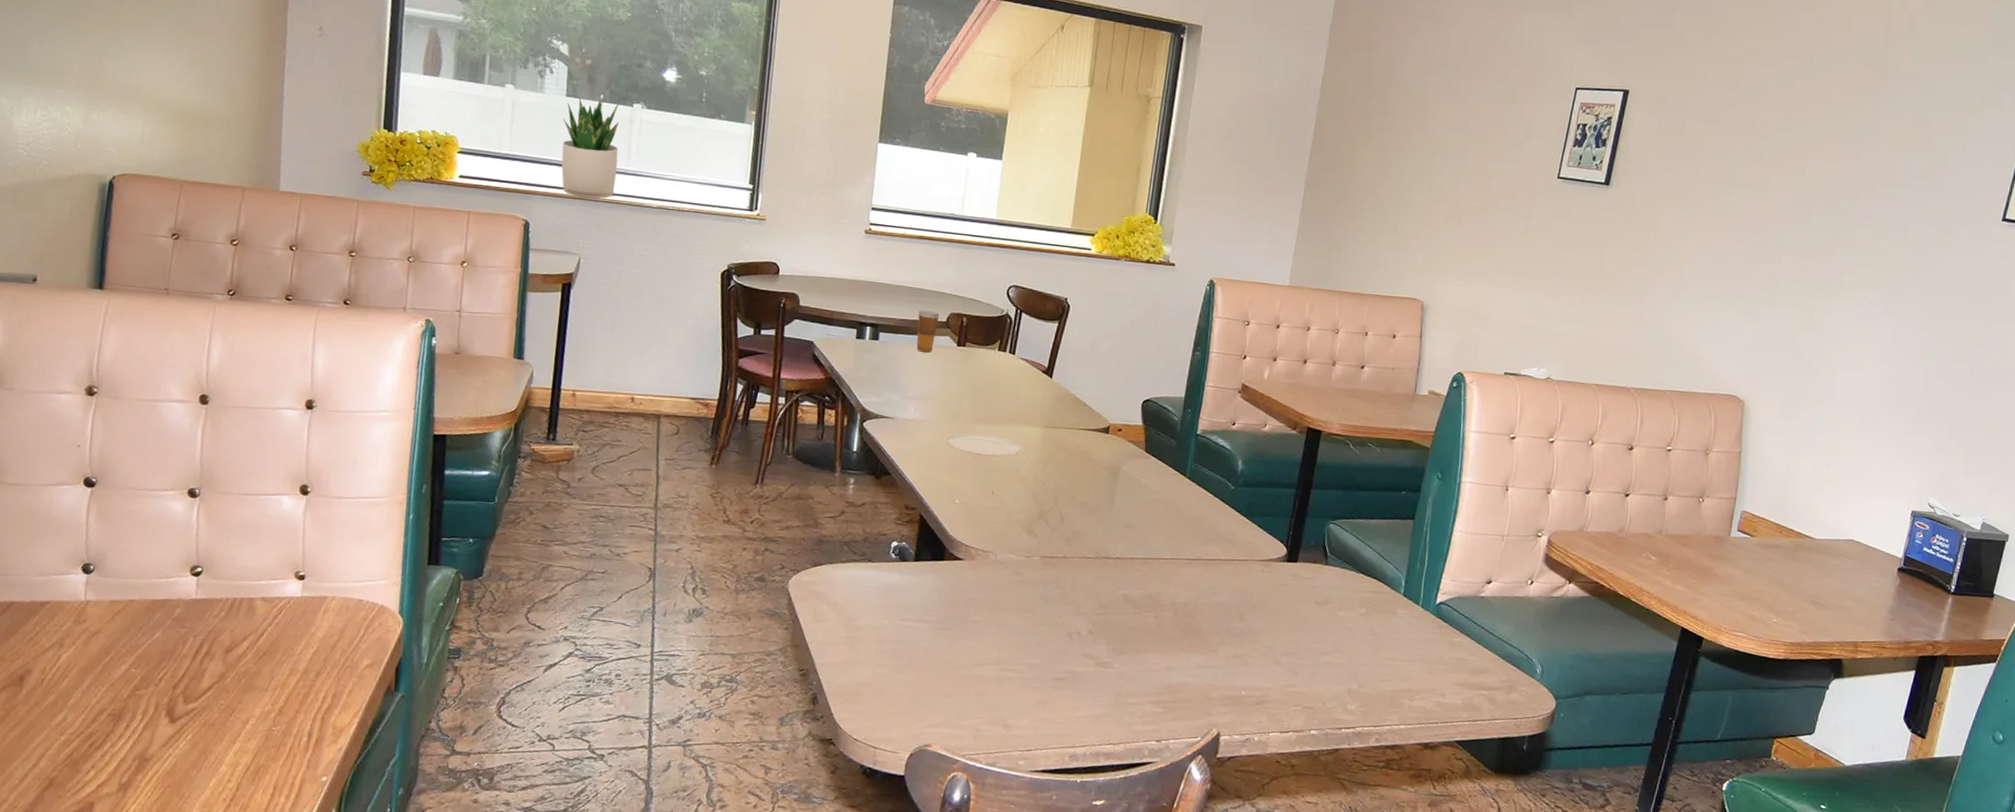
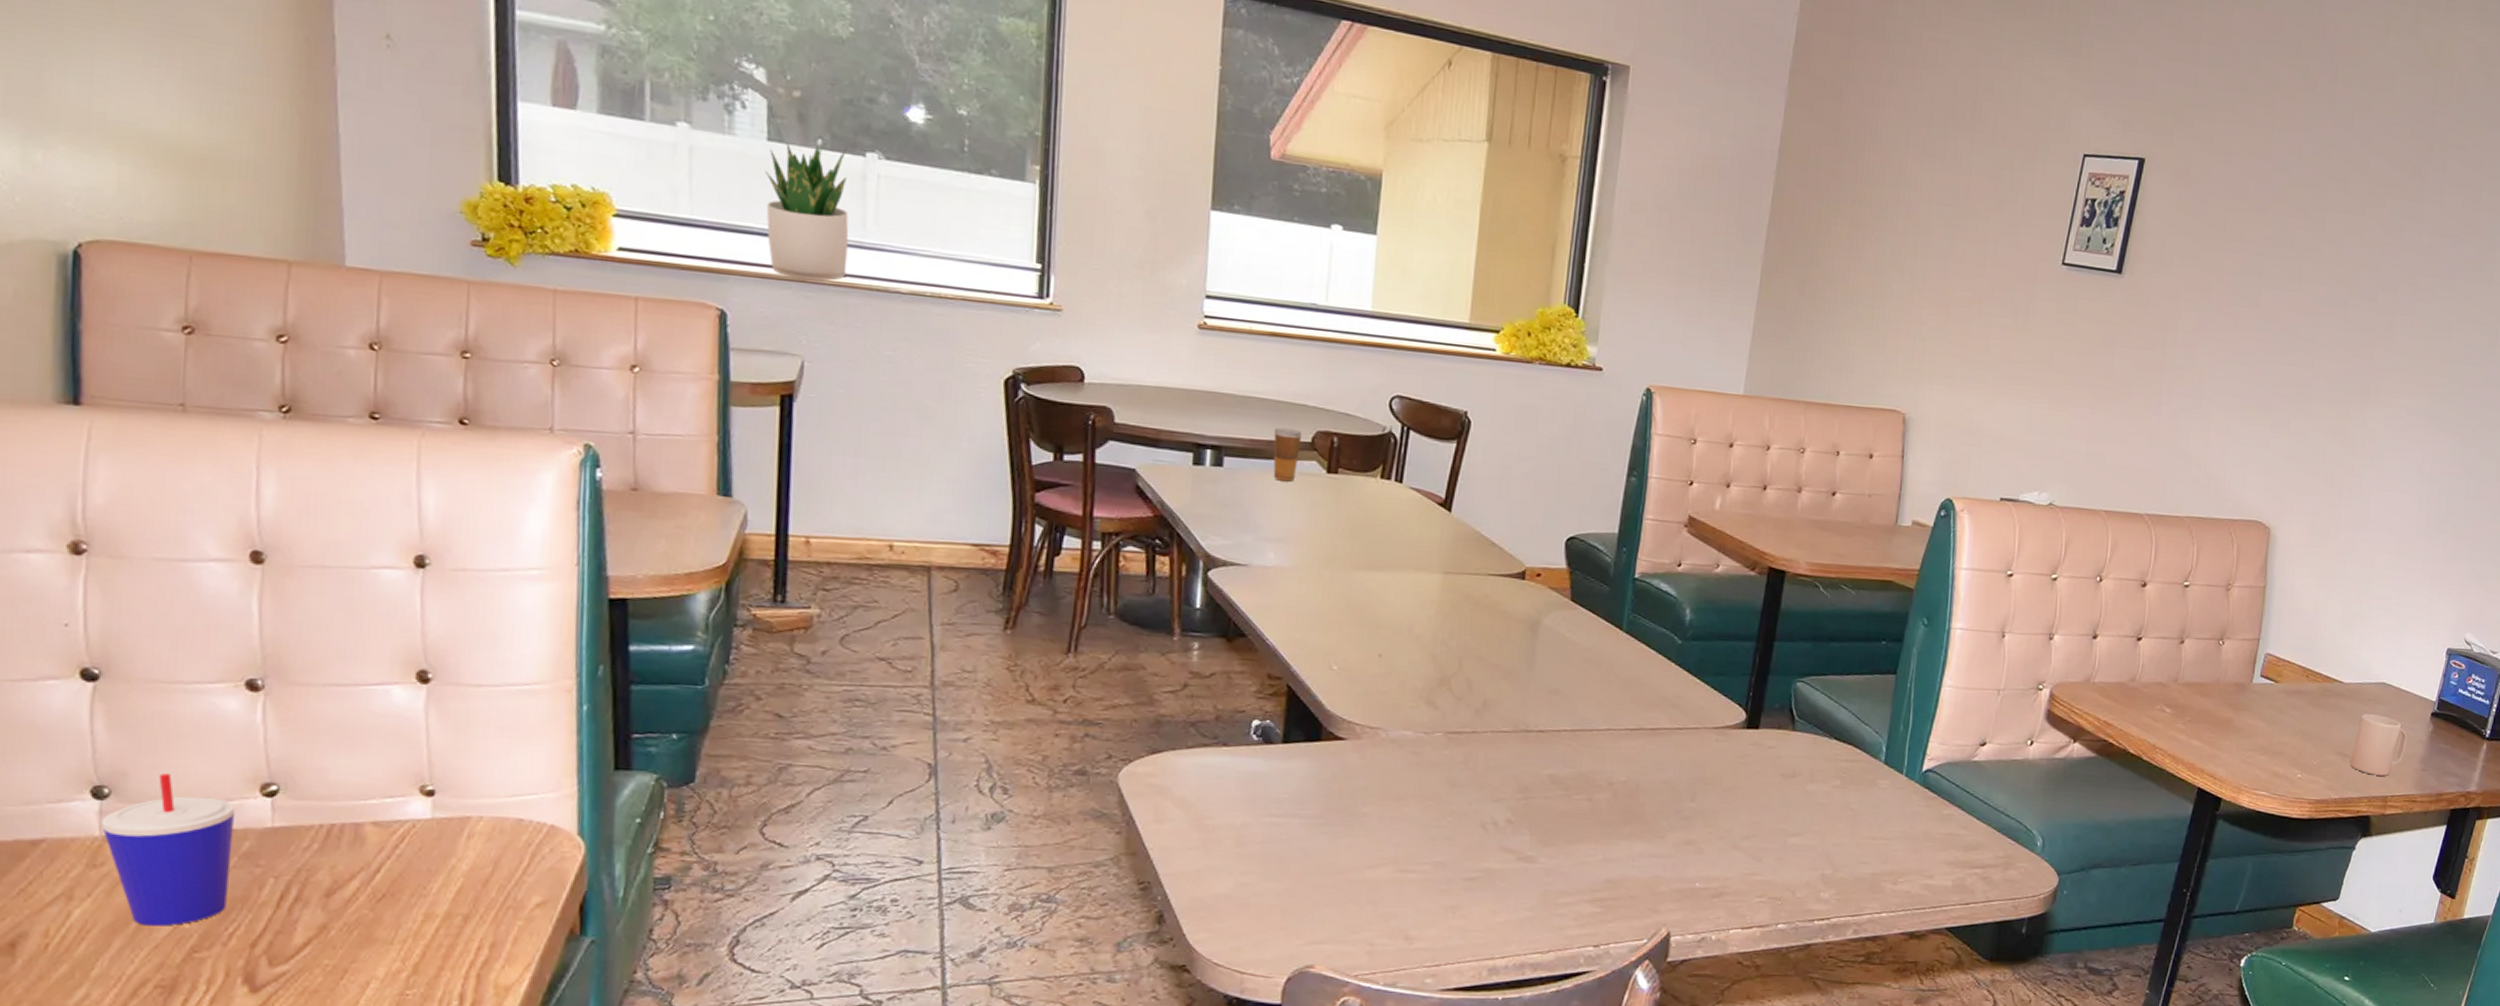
beverage cup: none [86,556,173,670] -> present [101,774,235,926]
plate: present [945,433,1023,457] -> none [1316,582,1417,612]
mug: none [1822,567,1876,624] -> present [2350,714,2408,776]

